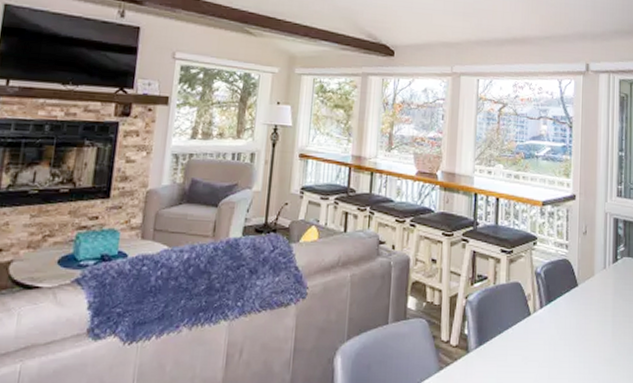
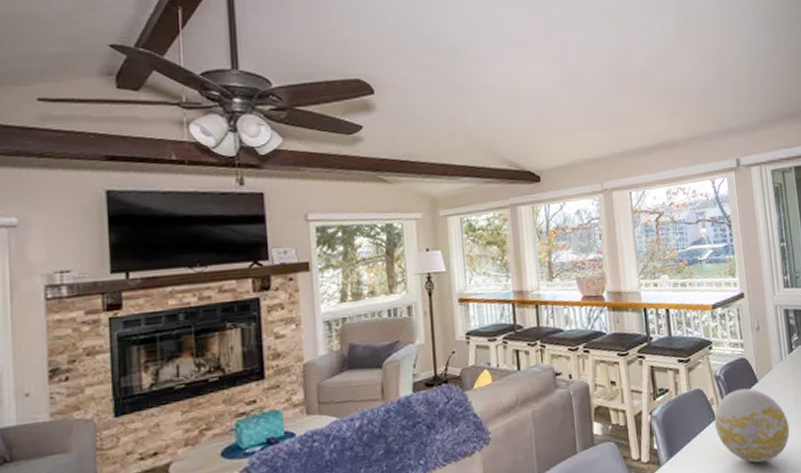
decorative ball: none [528,289,604,369] -> present [714,388,790,463]

